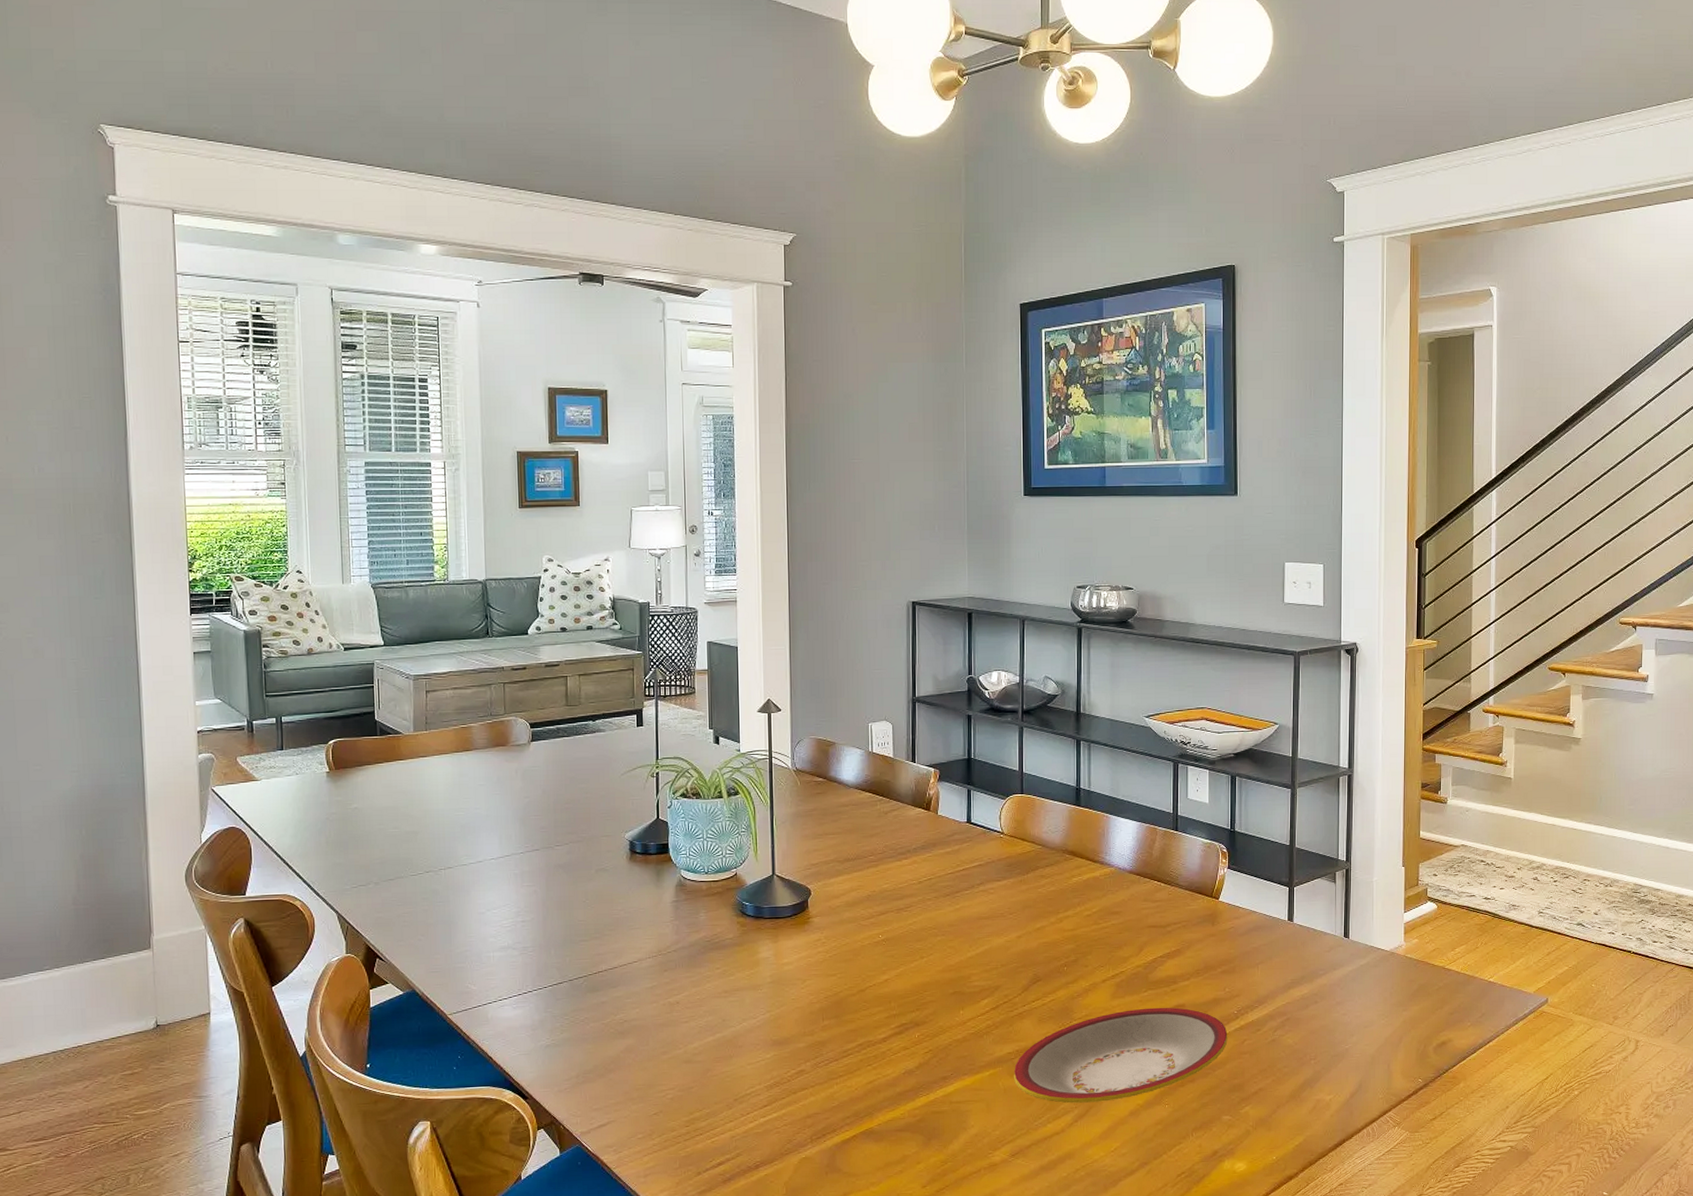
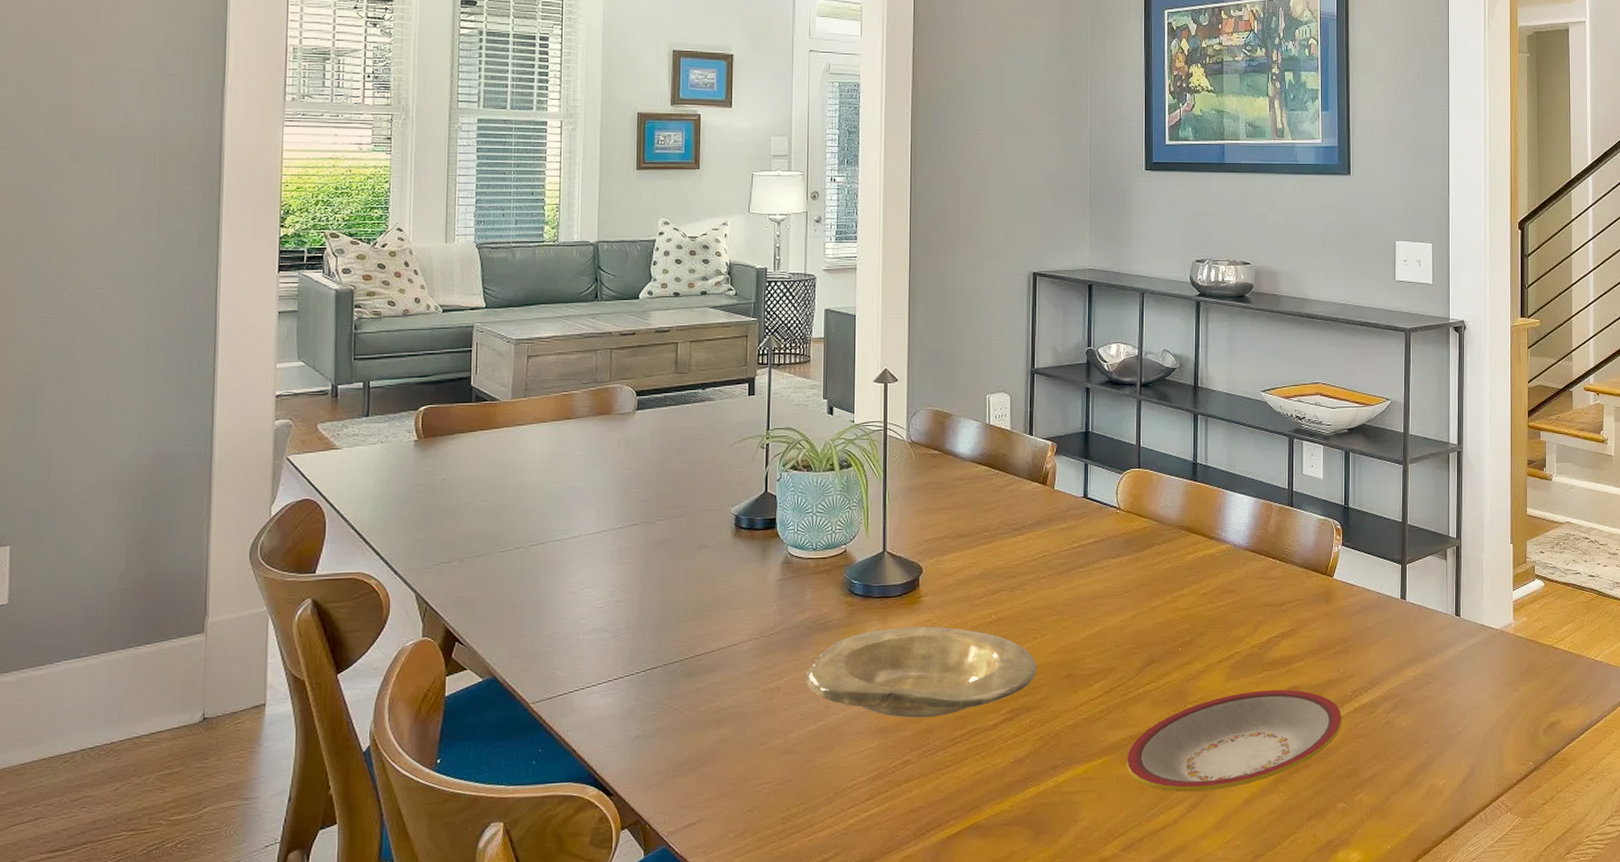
plate: none [702,945,925,1031] -> present [805,626,1037,718]

